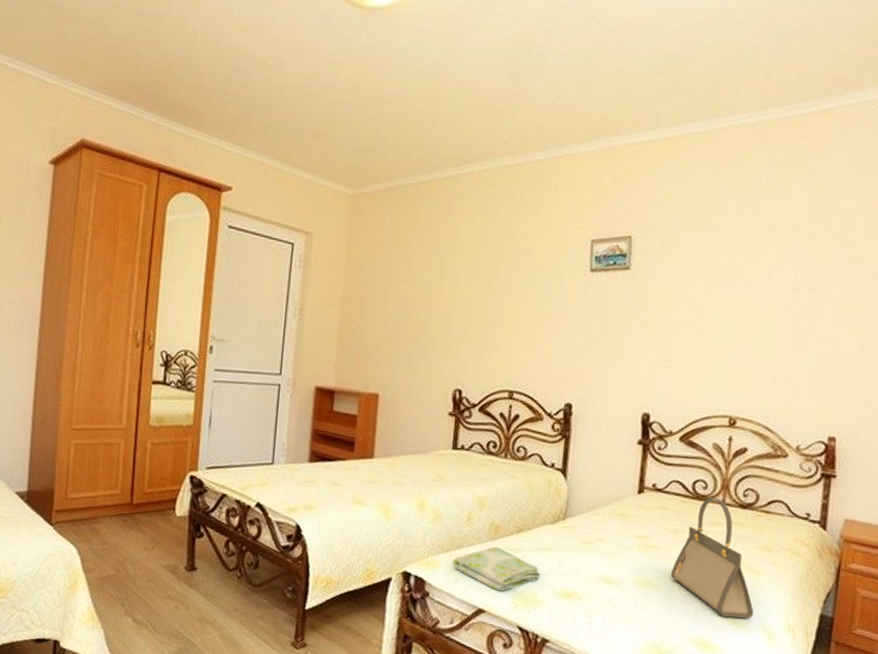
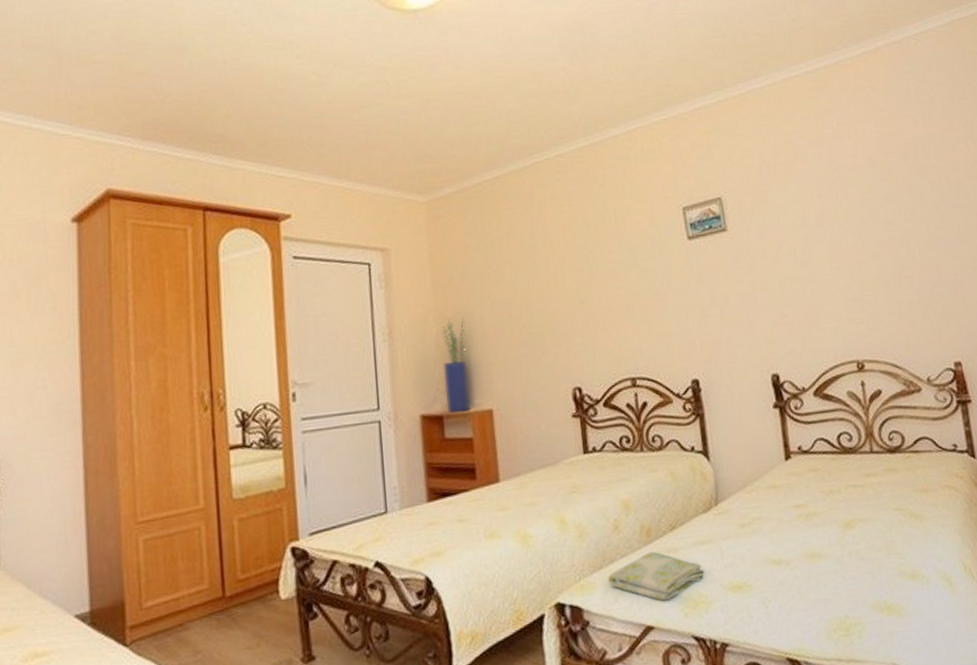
vase: none [338,307,369,392] -> present [442,319,470,414]
handbag: present [670,497,754,619] -> none [836,448,929,573]

